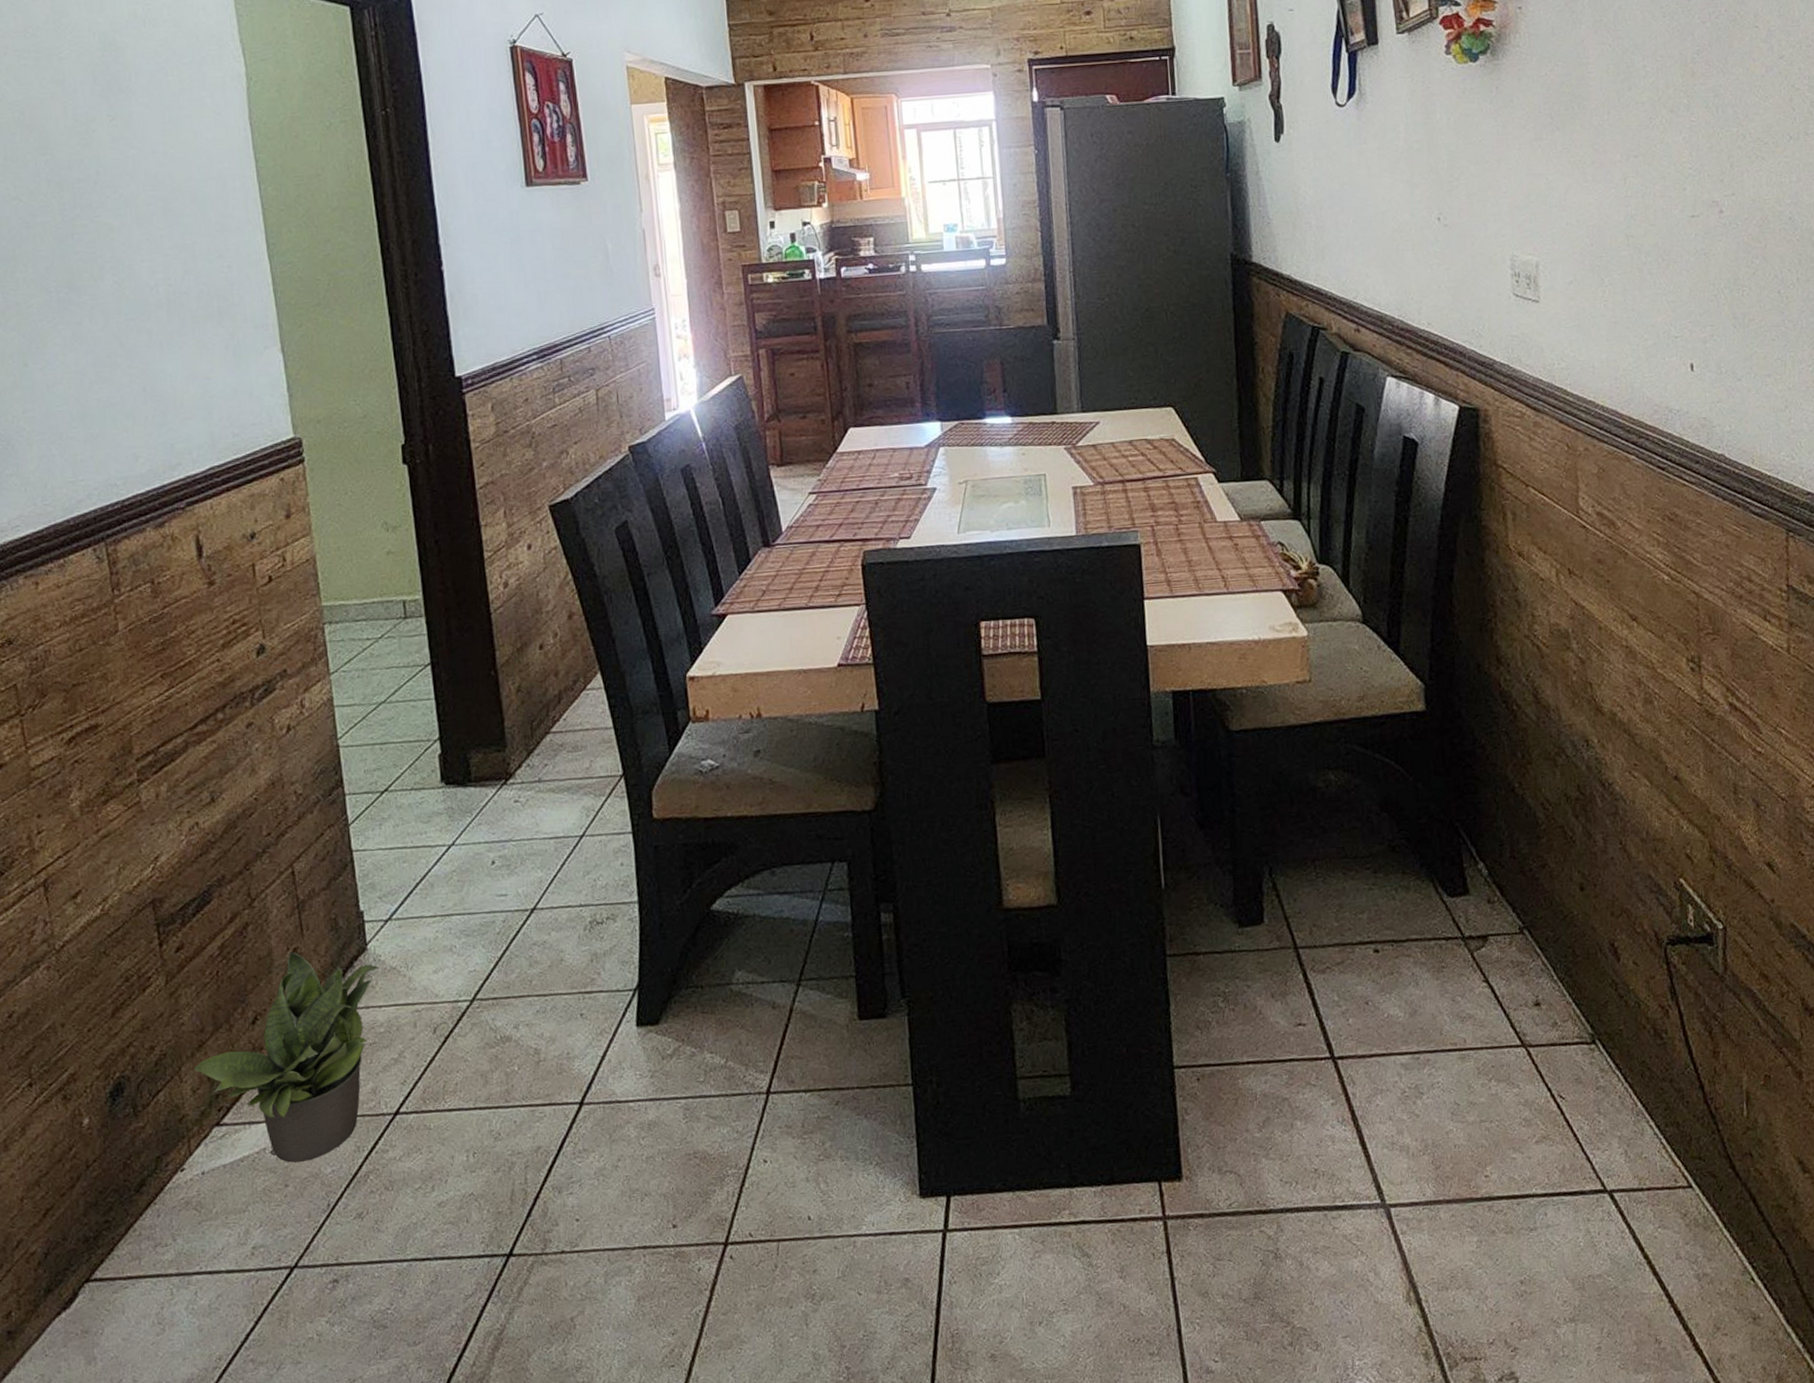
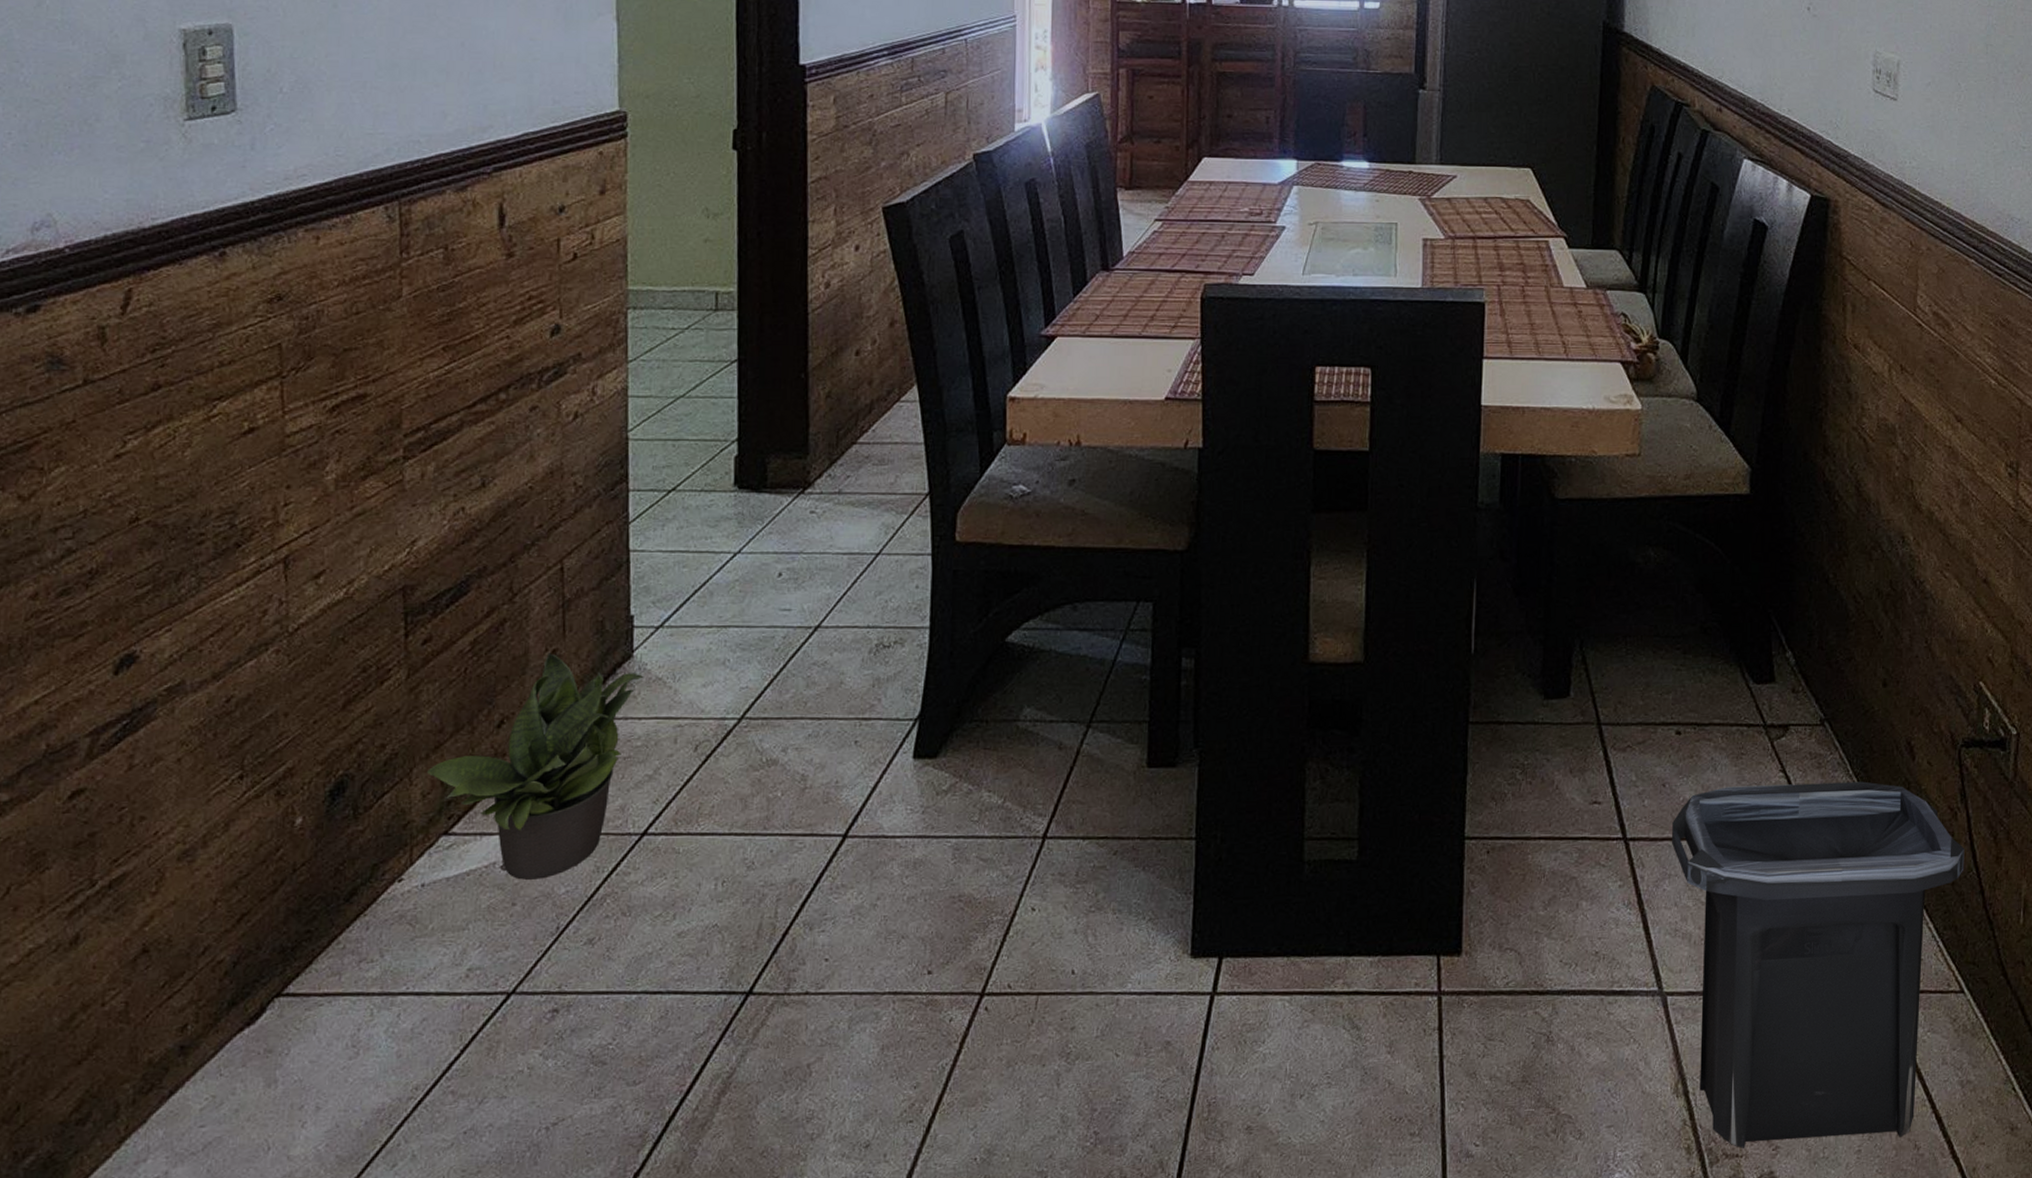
trash can: none [1379,985,1681,1351] -> present [1671,781,1965,1148]

